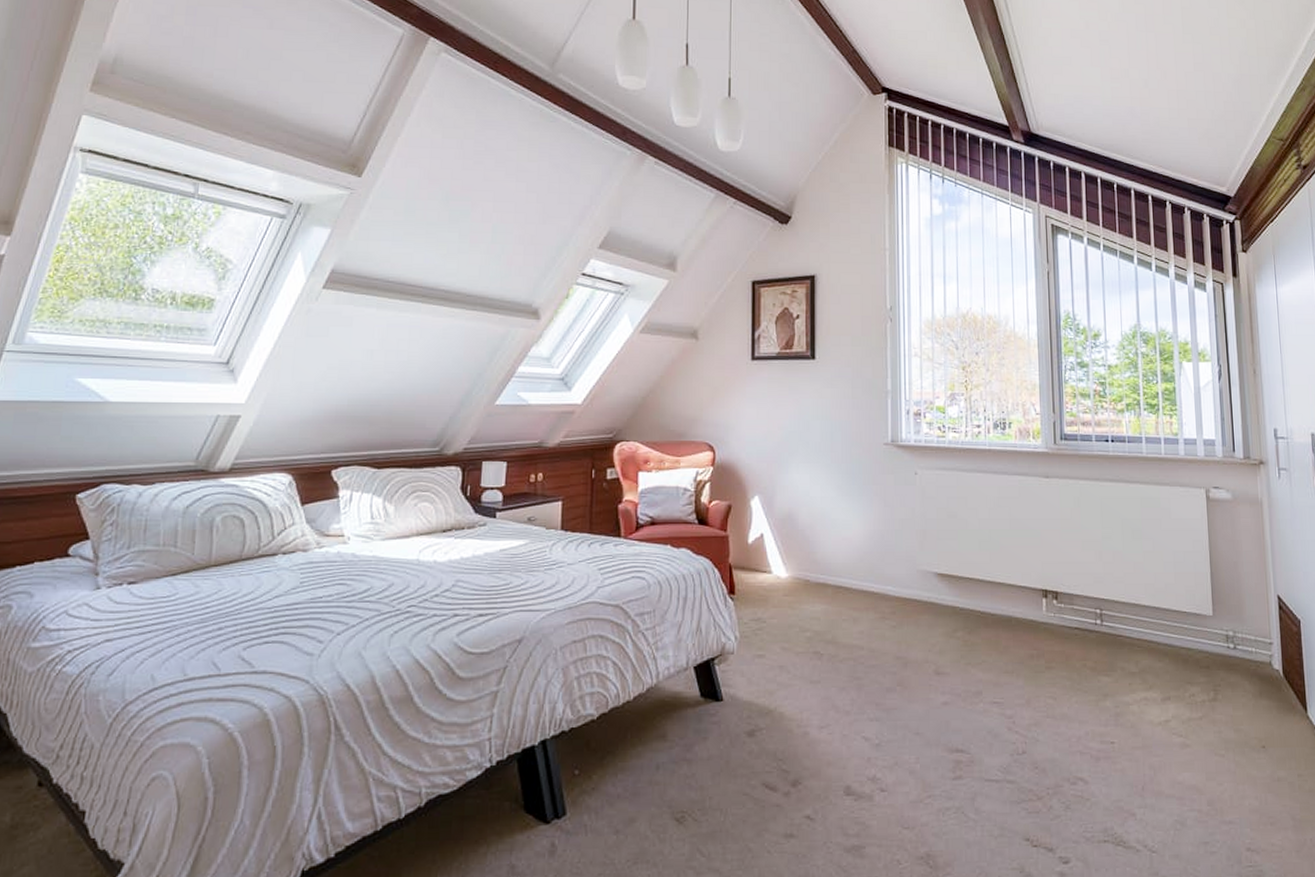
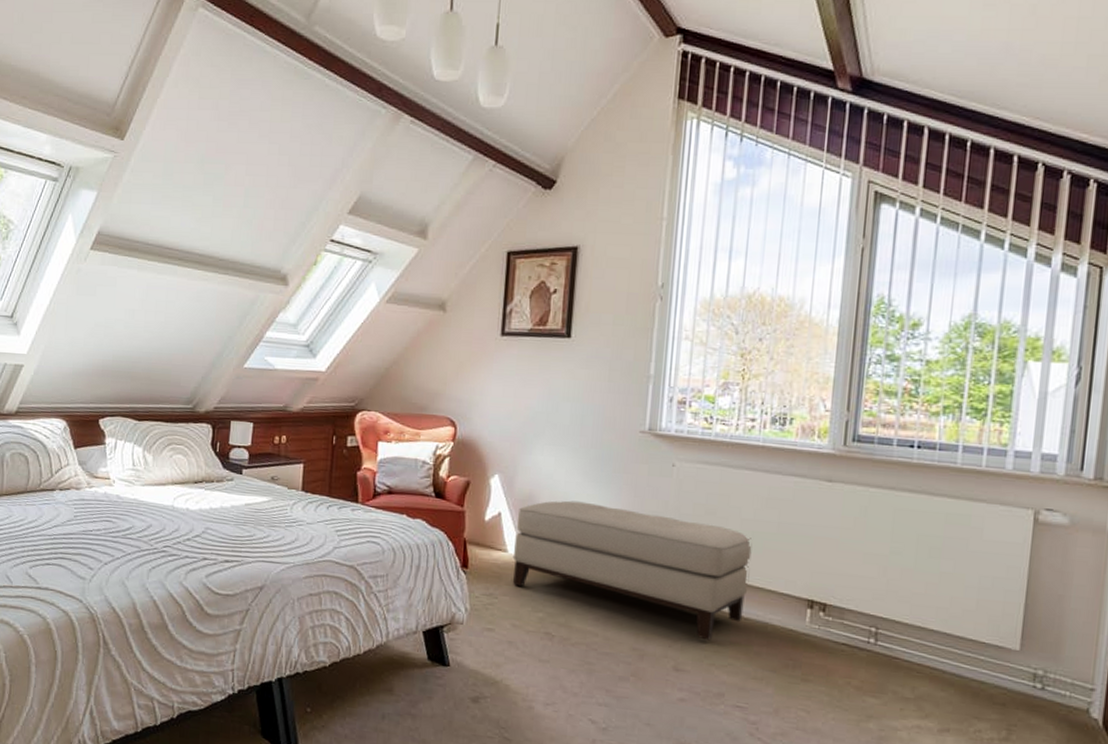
ottoman: none [779,515,991,640] -> present [513,500,752,641]

